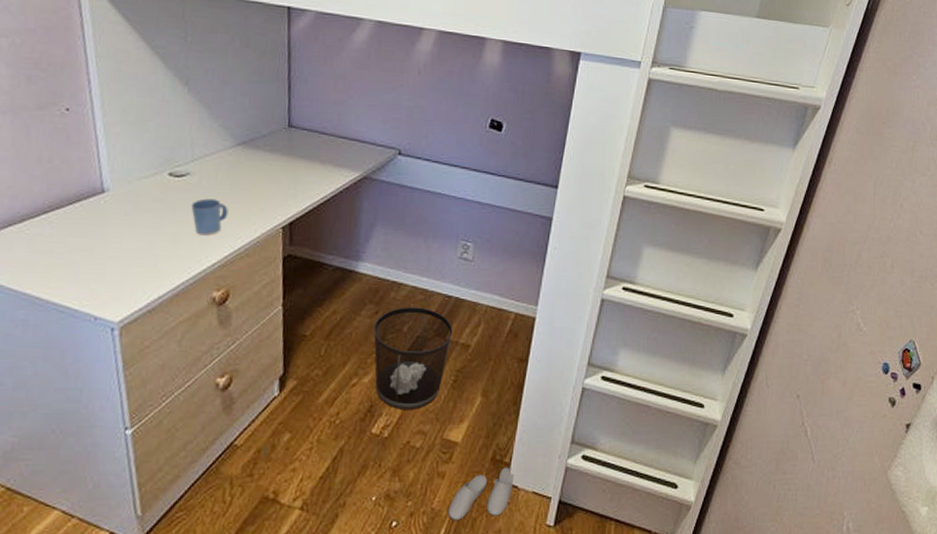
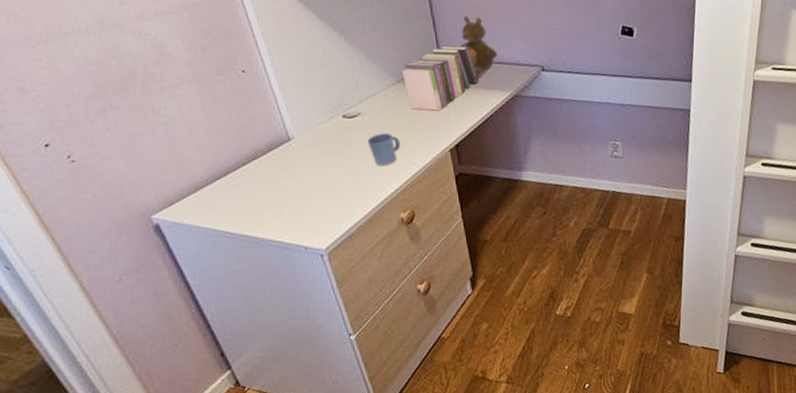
books: none [244,113,328,182] -> present [402,45,479,111]
teddy bear: none [313,84,353,152] -> present [459,15,498,78]
waste bin: present [374,306,453,411] -> none [544,203,614,293]
slippers: present [448,467,514,521] -> none [631,329,684,378]

